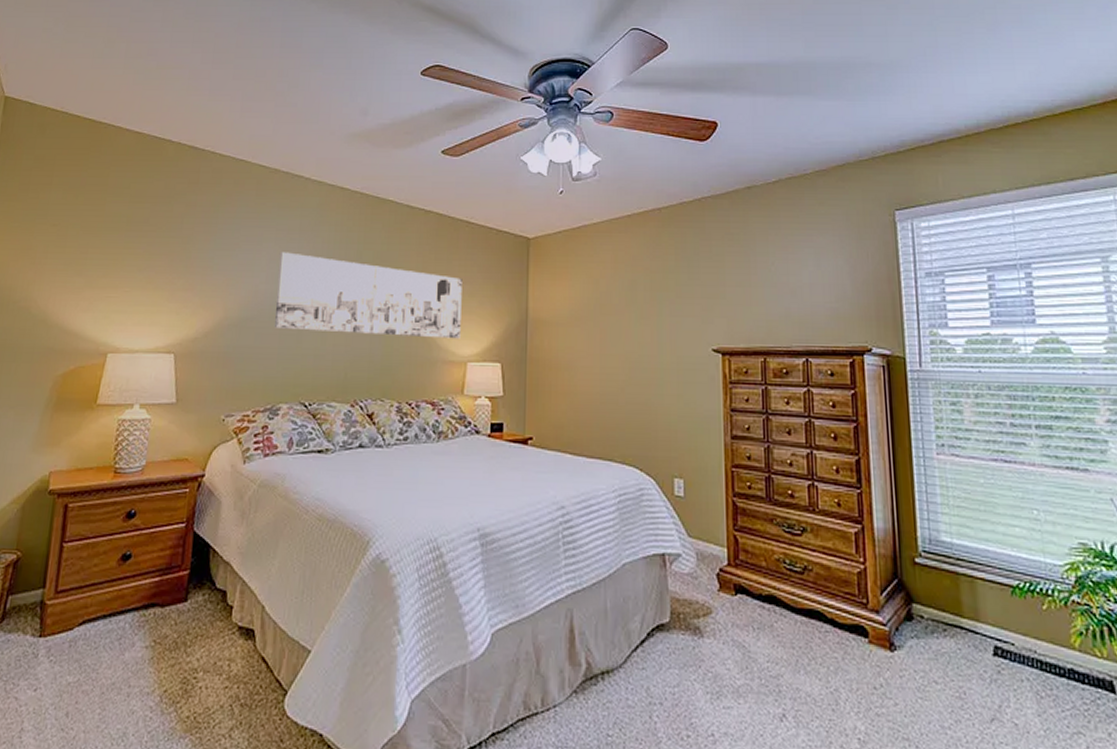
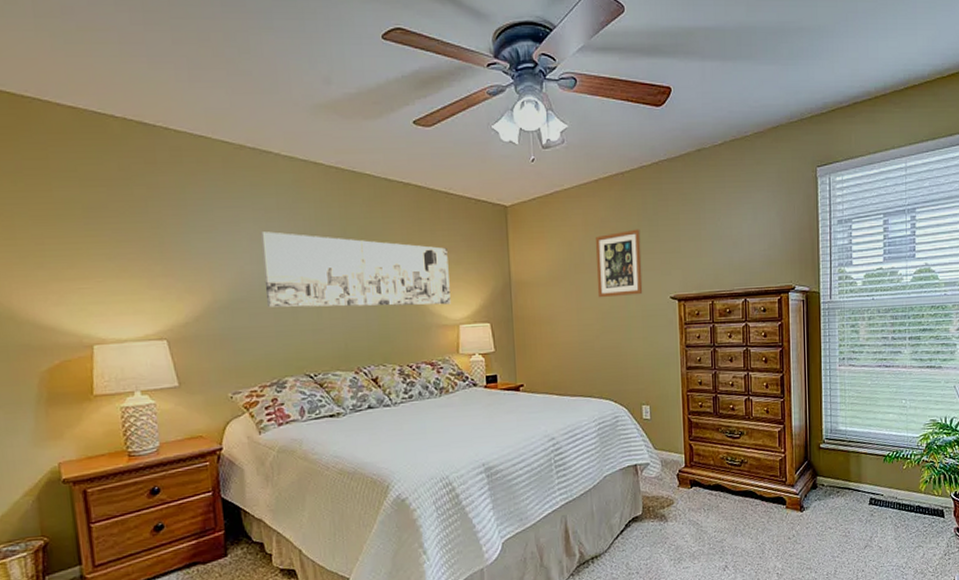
wall art: none [625,269,679,345] -> present [595,229,643,298]

